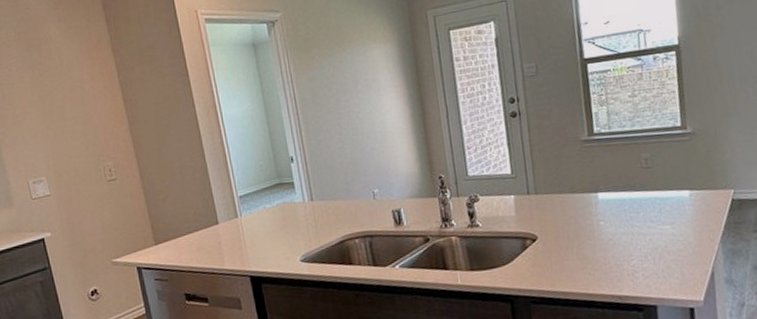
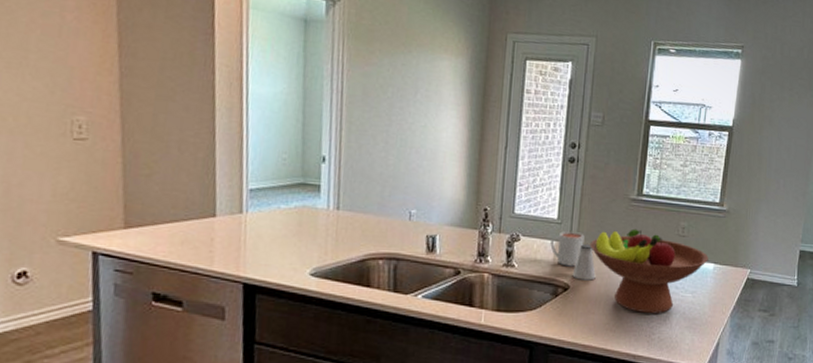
mug: none [509,183,543,218] -> present [550,231,585,267]
saltshaker: none [537,193,562,229] -> present [572,244,596,281]
fruit bowl: none [549,169,682,253] -> present [589,229,709,314]

